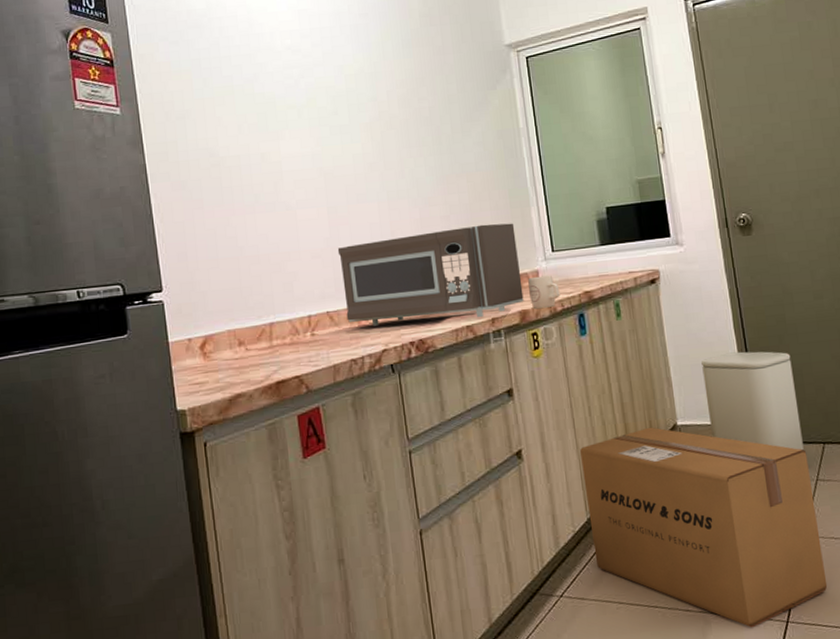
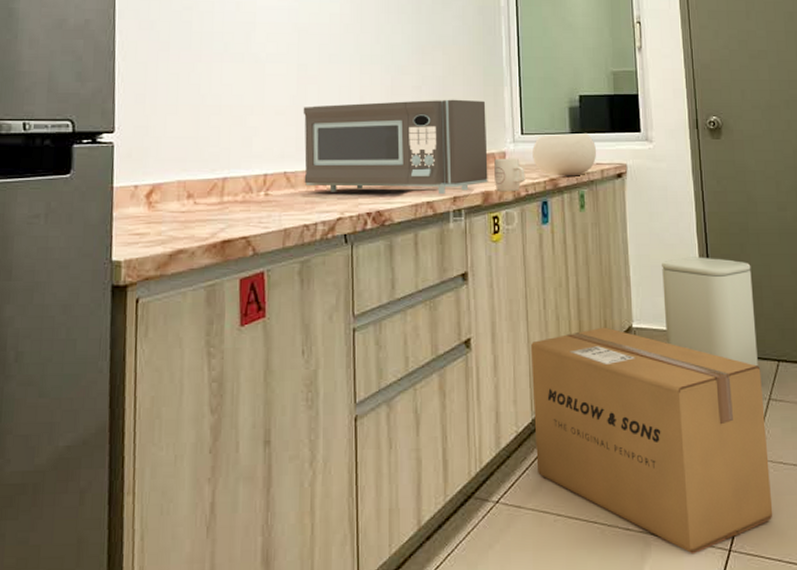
bowl: none [564,244,629,289] -> present [532,133,597,176]

